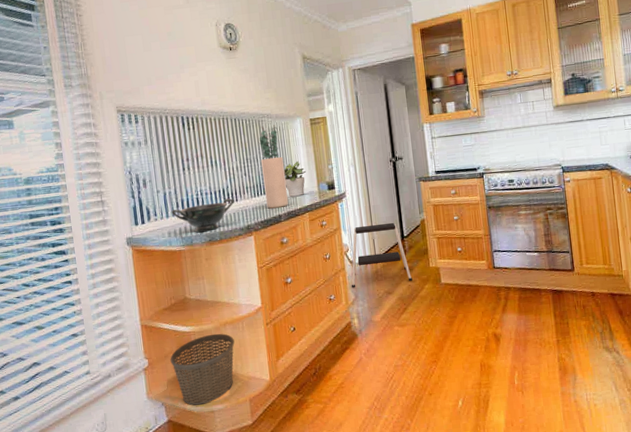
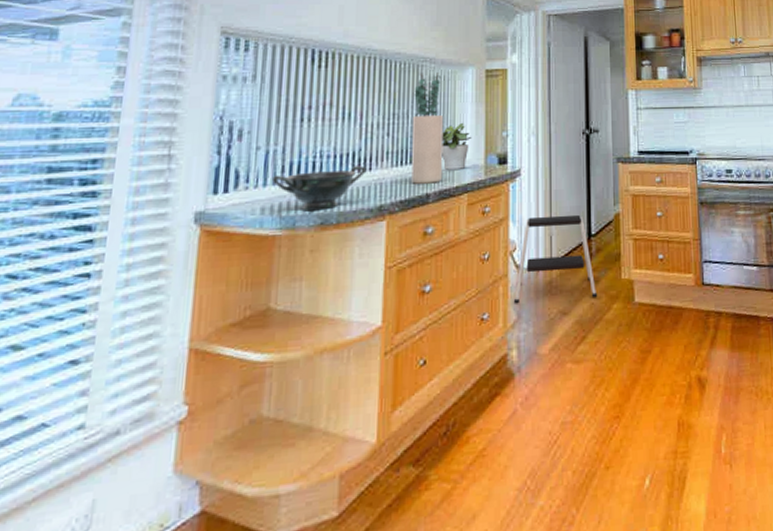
basket: present [170,333,235,406] -> none [224,366,332,485]

